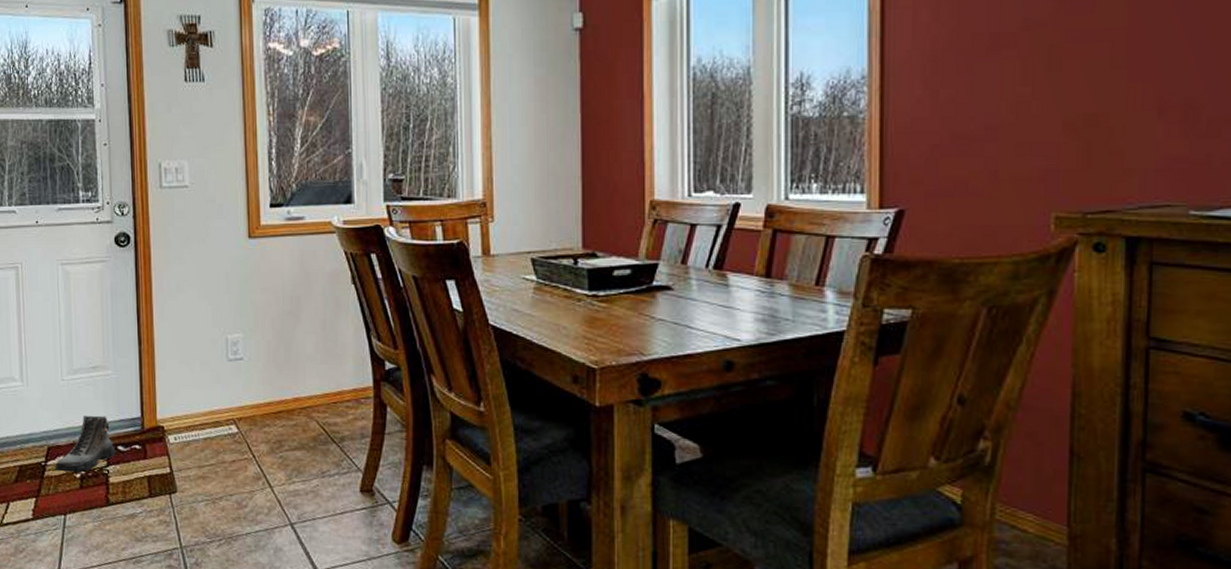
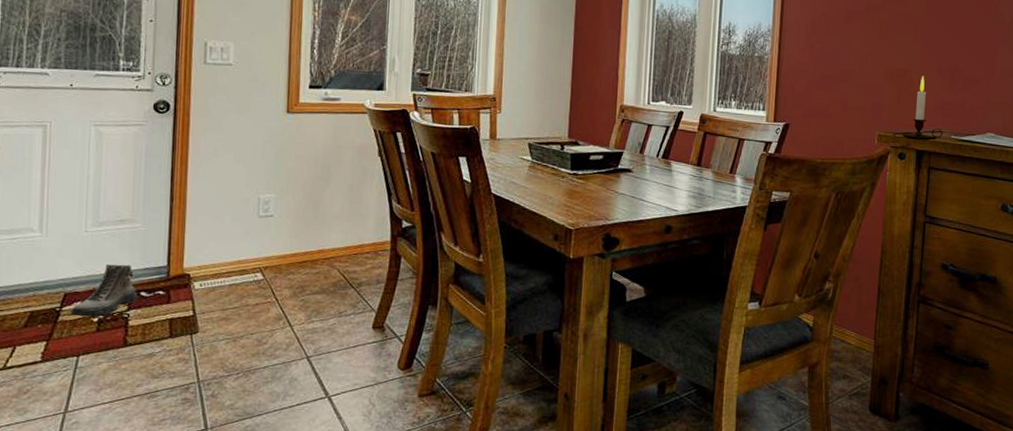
candle: none [1098,121,1173,221] -> present [902,76,943,141]

